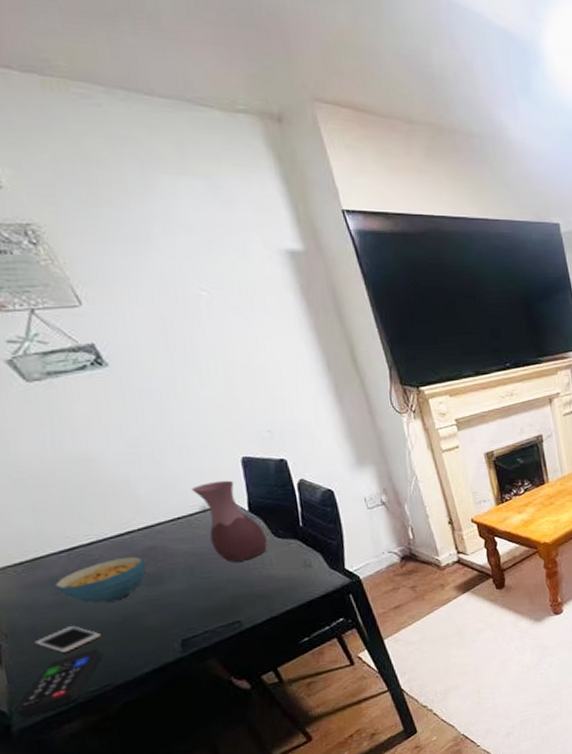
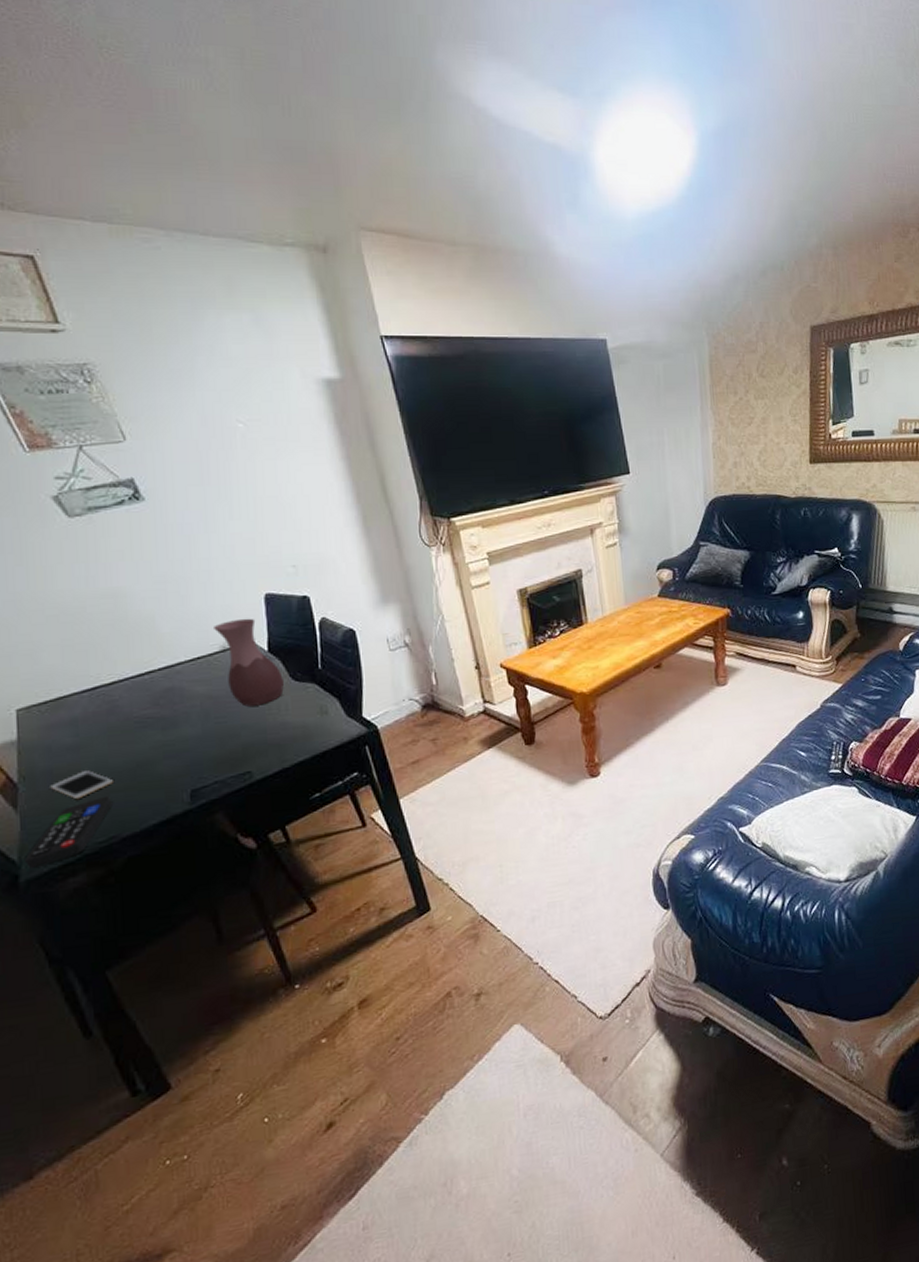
cereal bowl: present [54,556,146,603] -> none [74,697,162,747]

